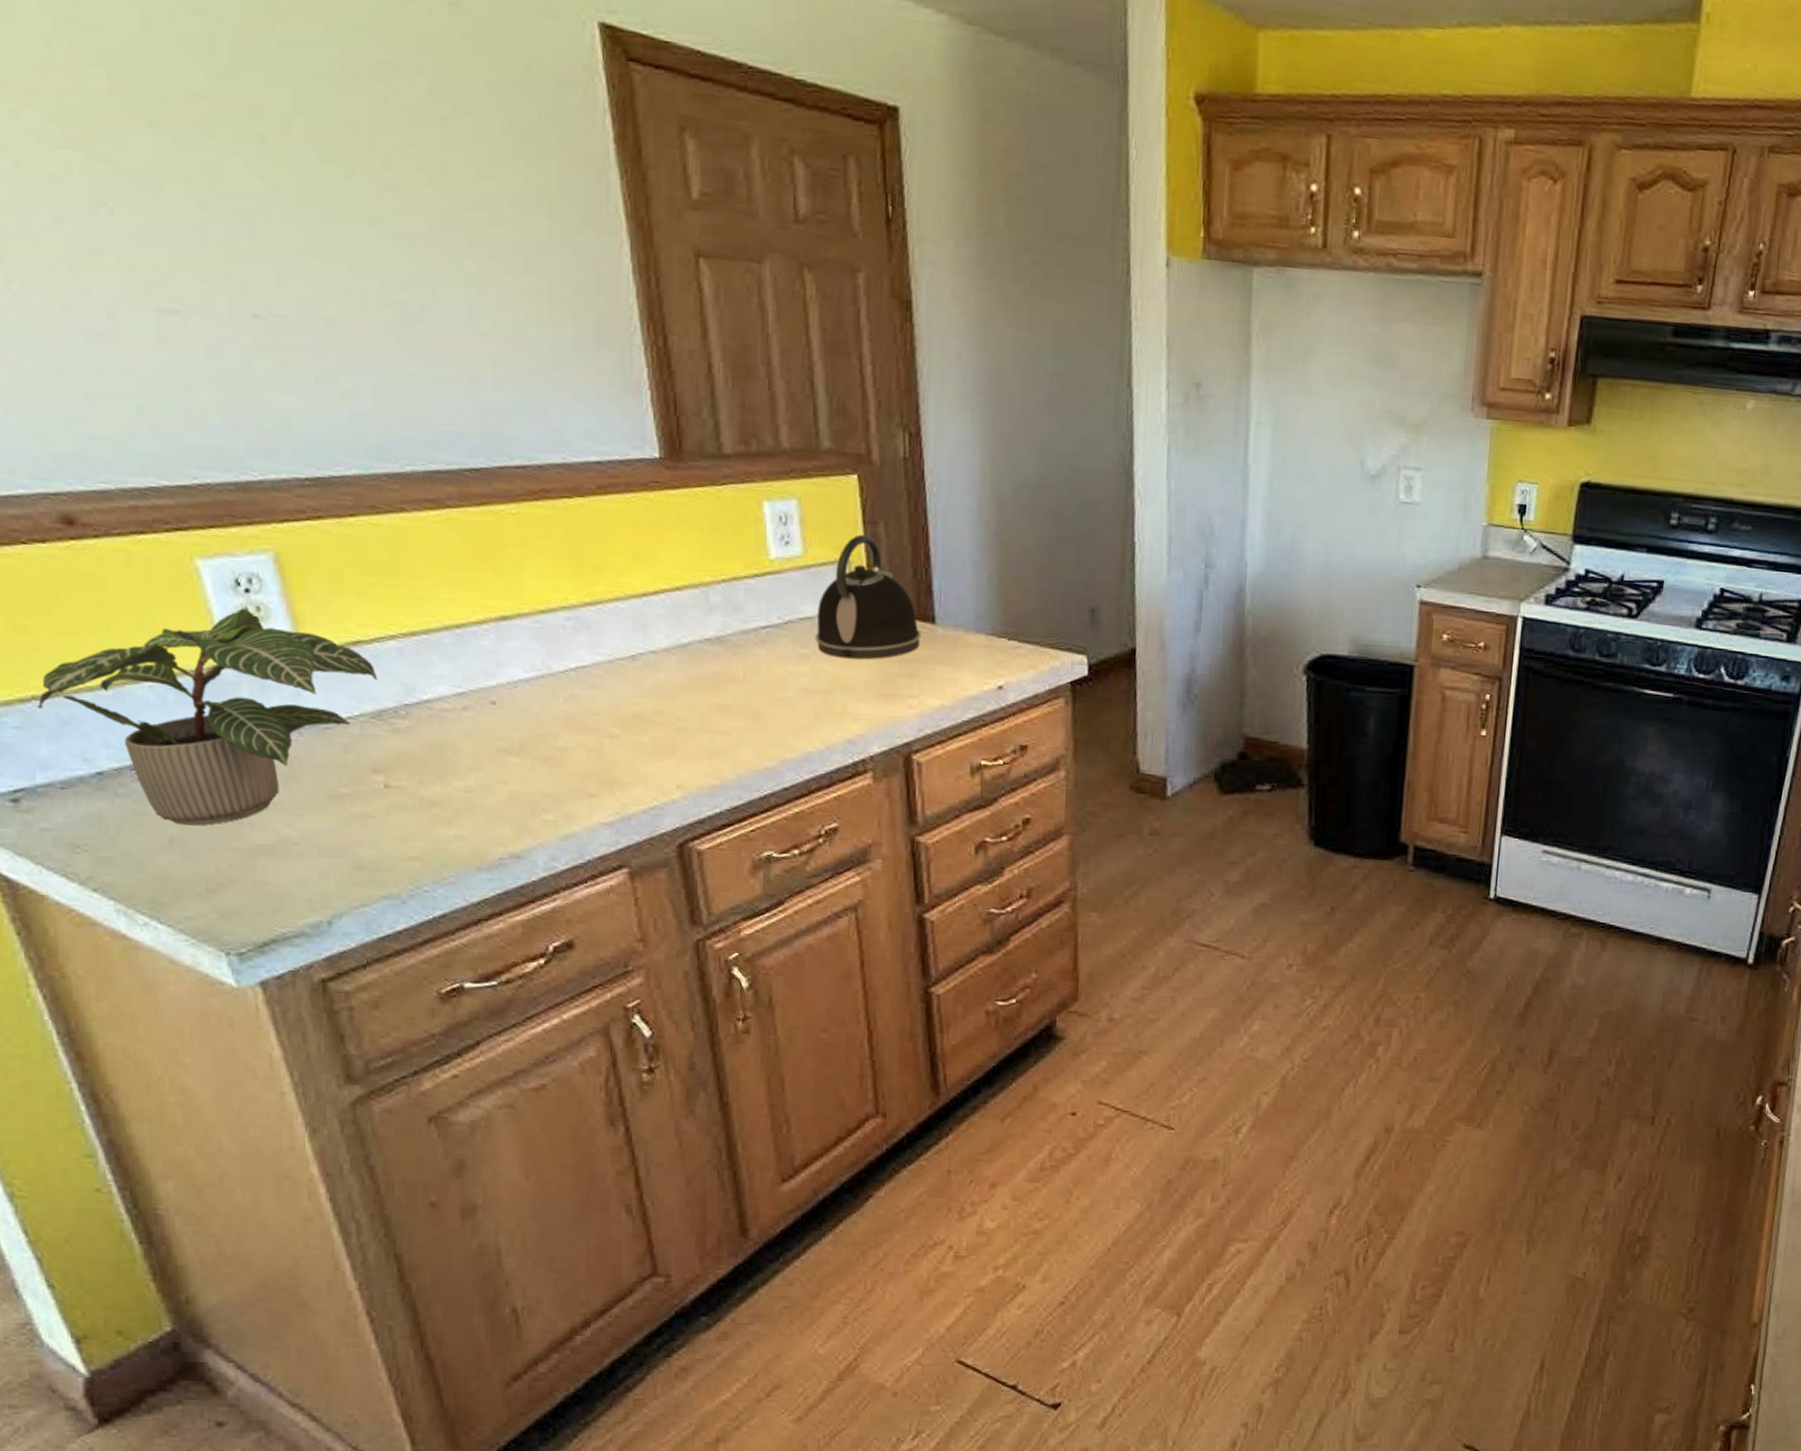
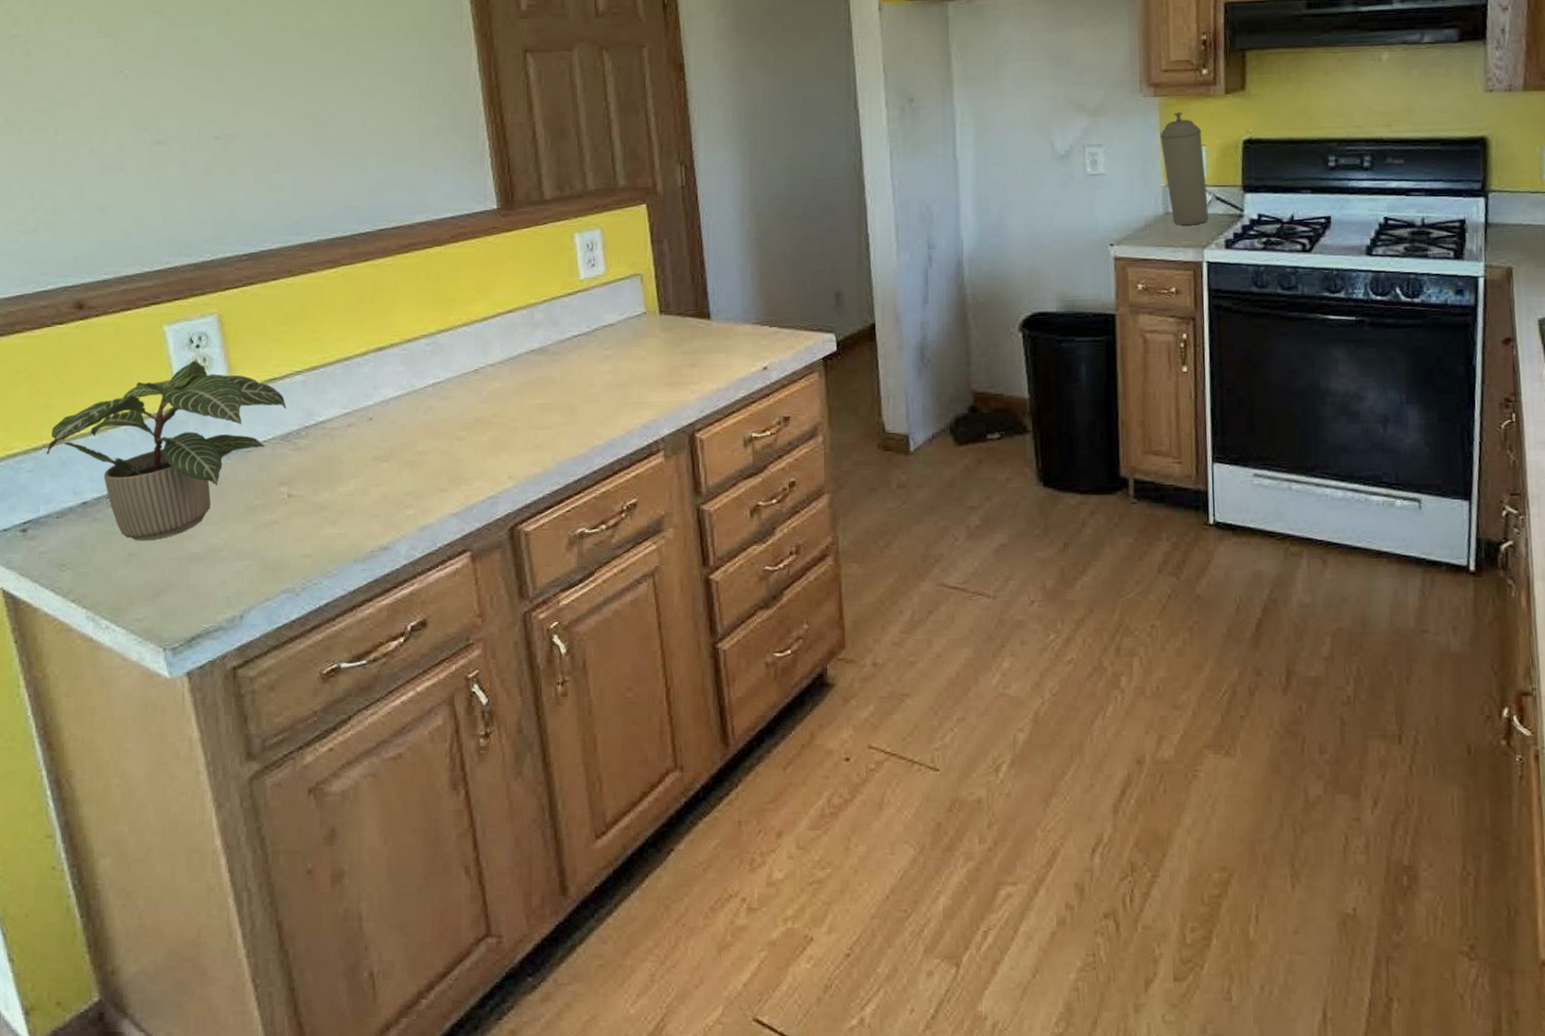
kettle: present [816,534,922,660] -> none [616,252,700,356]
canister: none [1487,440,1535,574] -> present [1160,112,1209,226]

